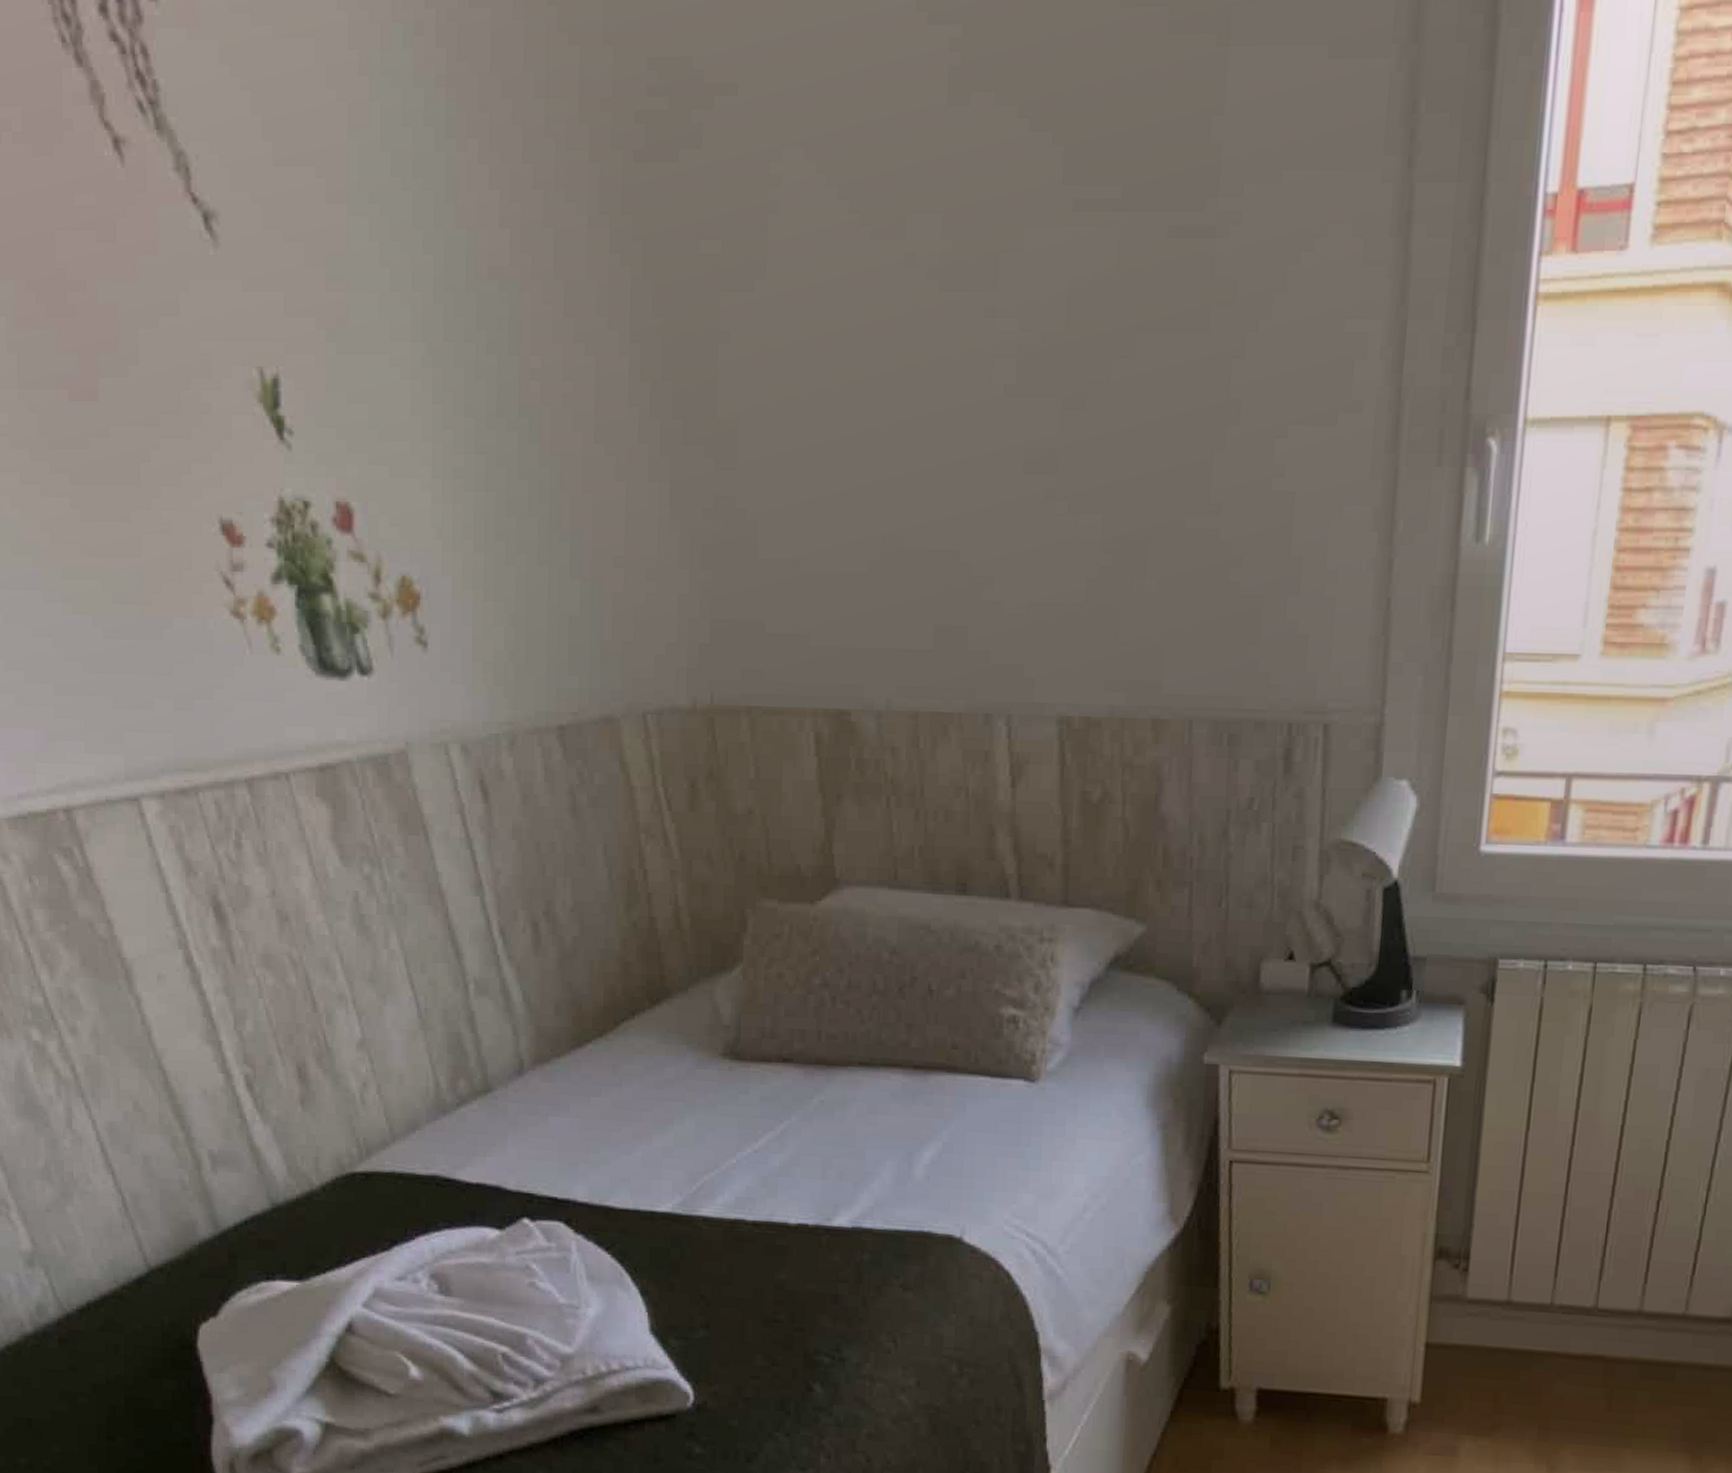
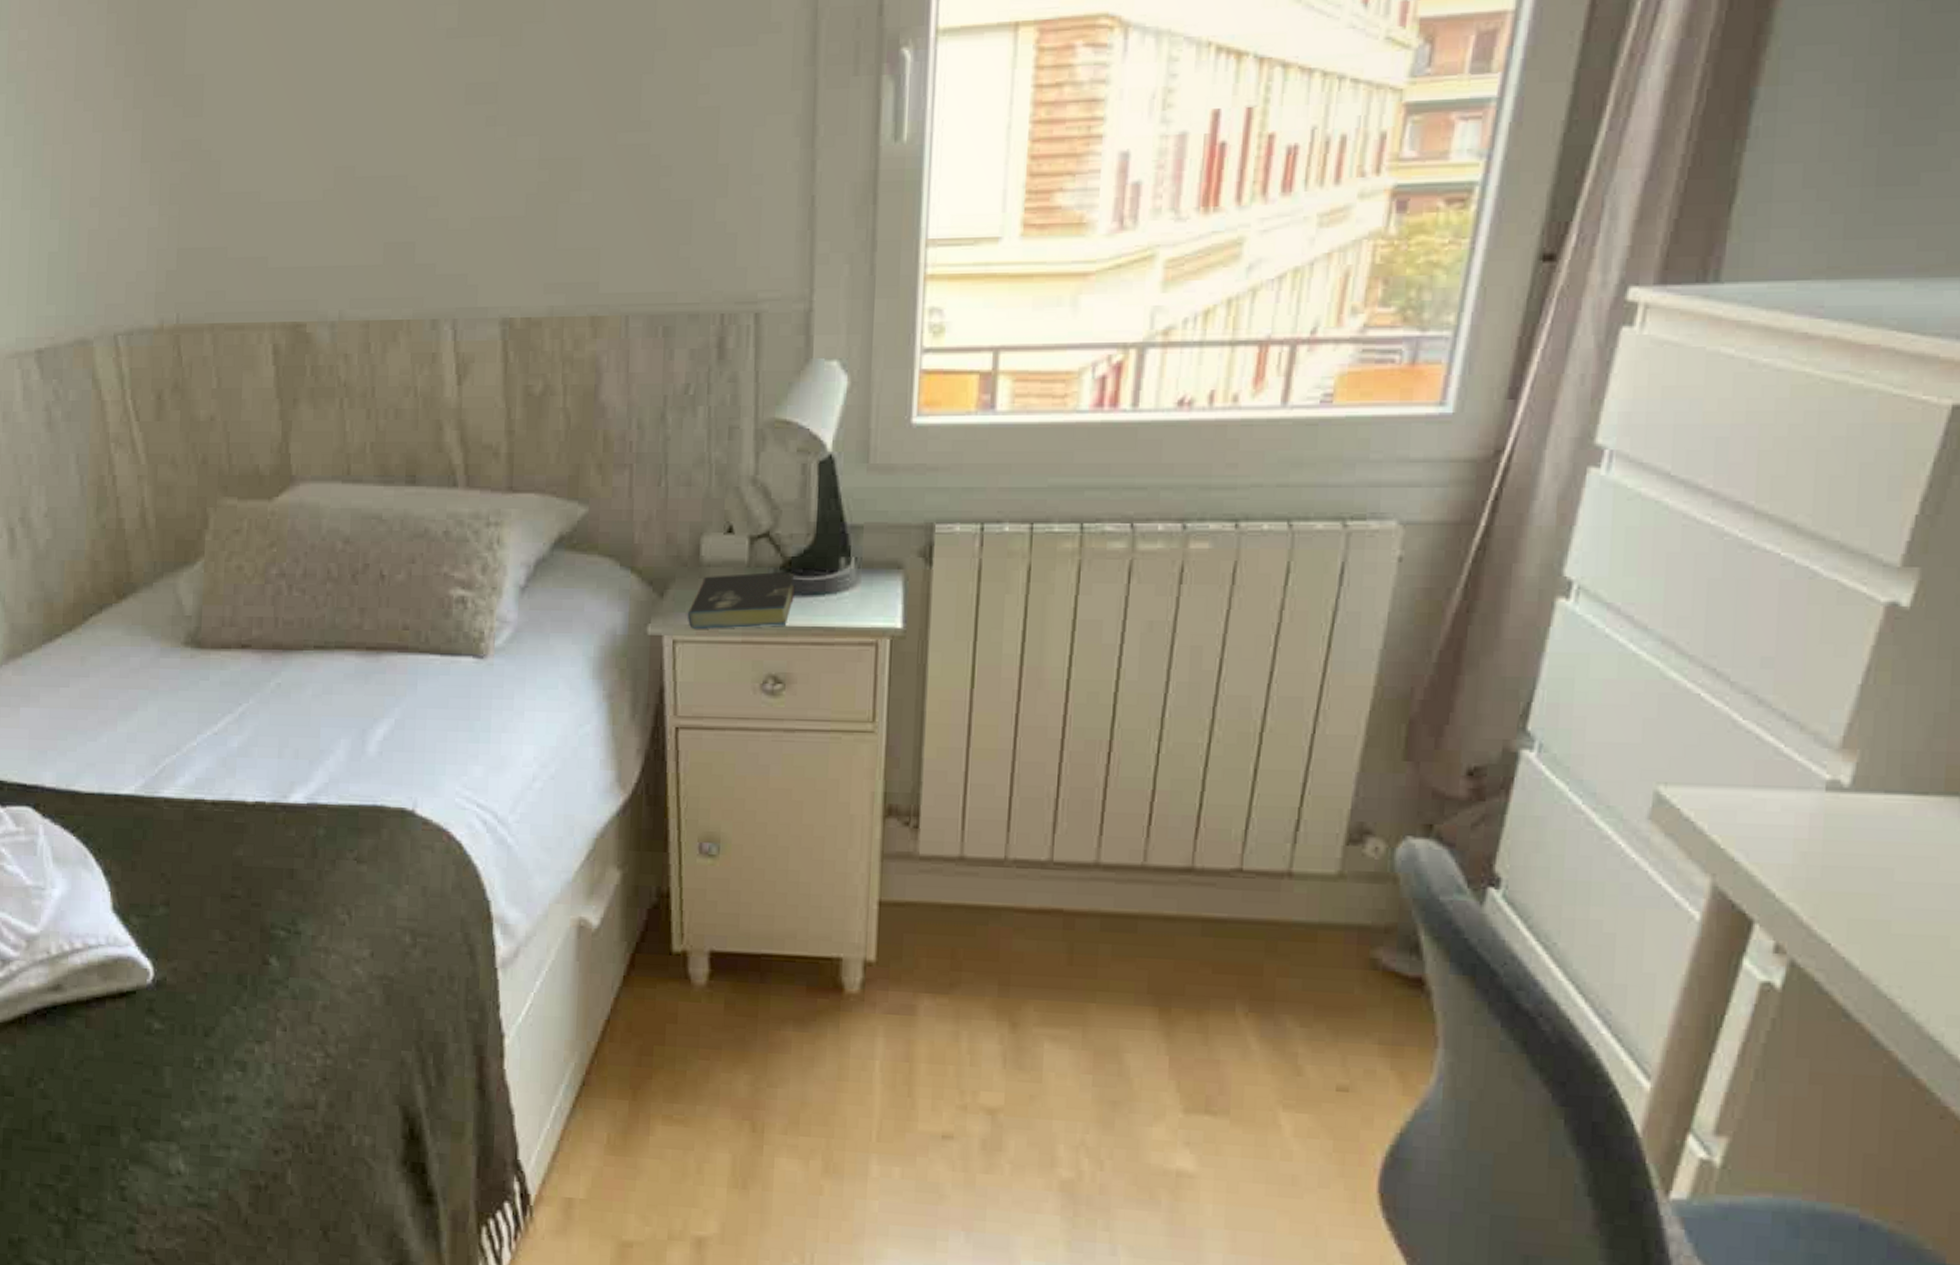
book: none [1244,1002,1356,1061] -> present [687,571,796,629]

